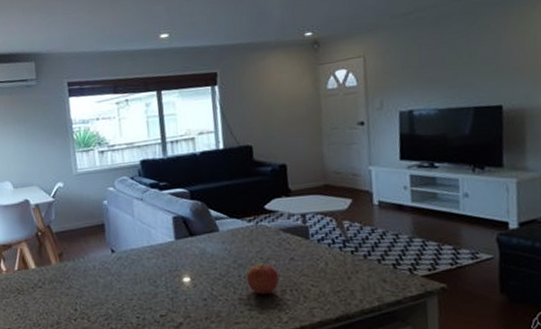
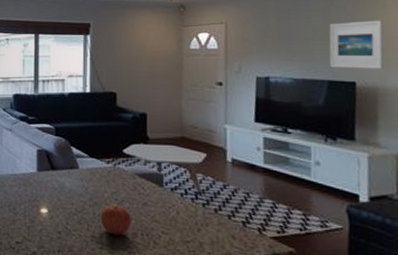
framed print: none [473,35,531,93] -> present [329,20,384,69]

